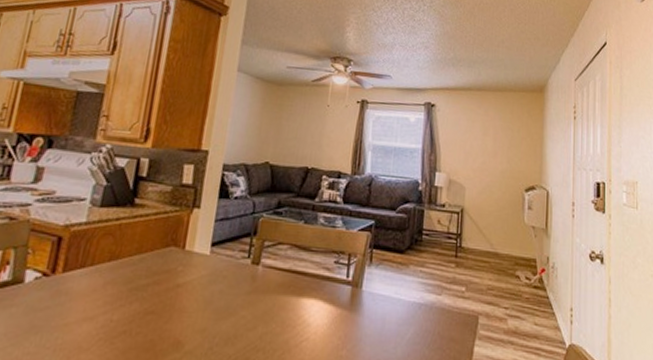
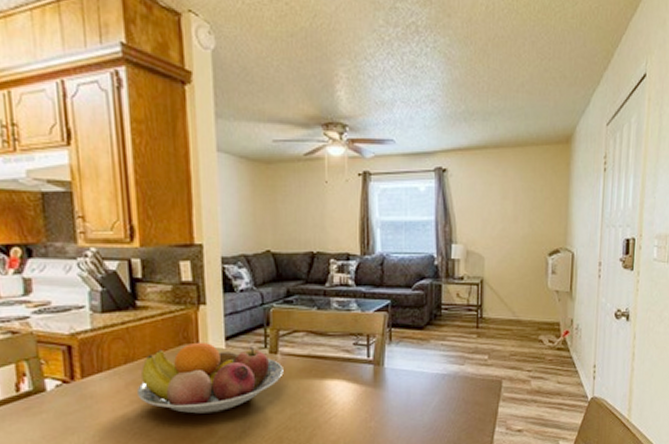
fruit bowl: none [113,245,263,324] -> present [137,342,284,414]

